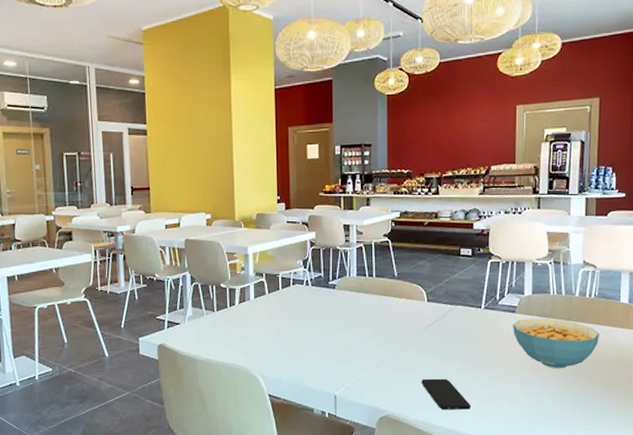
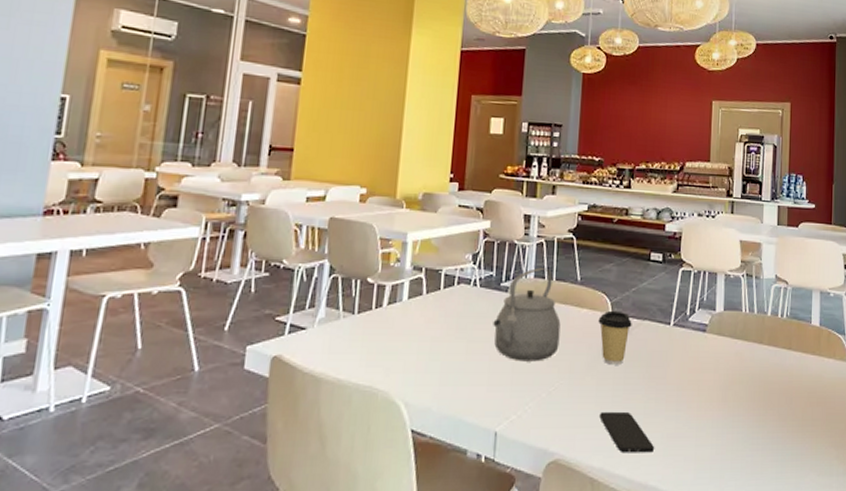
tea kettle: none [325,267,383,342] -> present [493,267,561,362]
coffee cup: none [415,299,446,342] -> present [598,310,632,365]
cereal bowl: present [513,318,599,369] -> none [703,339,791,402]

